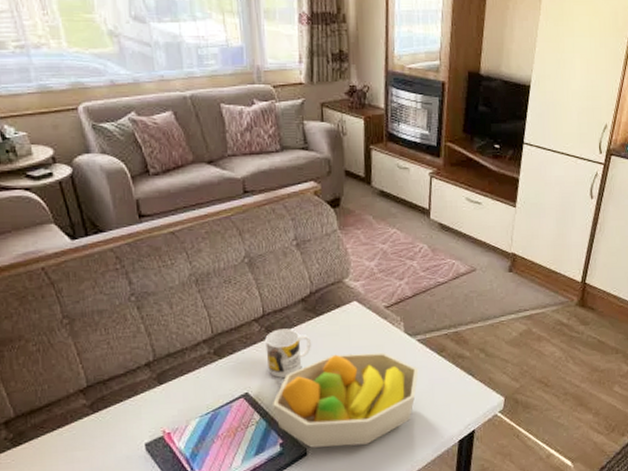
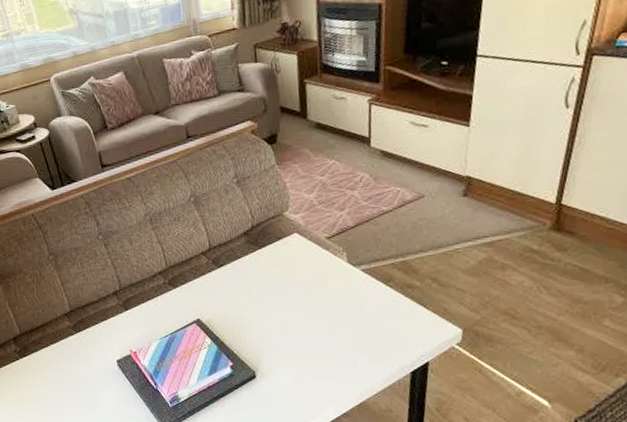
mug: present [265,328,312,378] -> none [212,260,256,306]
fruit bowl: present [273,352,419,448] -> none [222,282,364,372]

